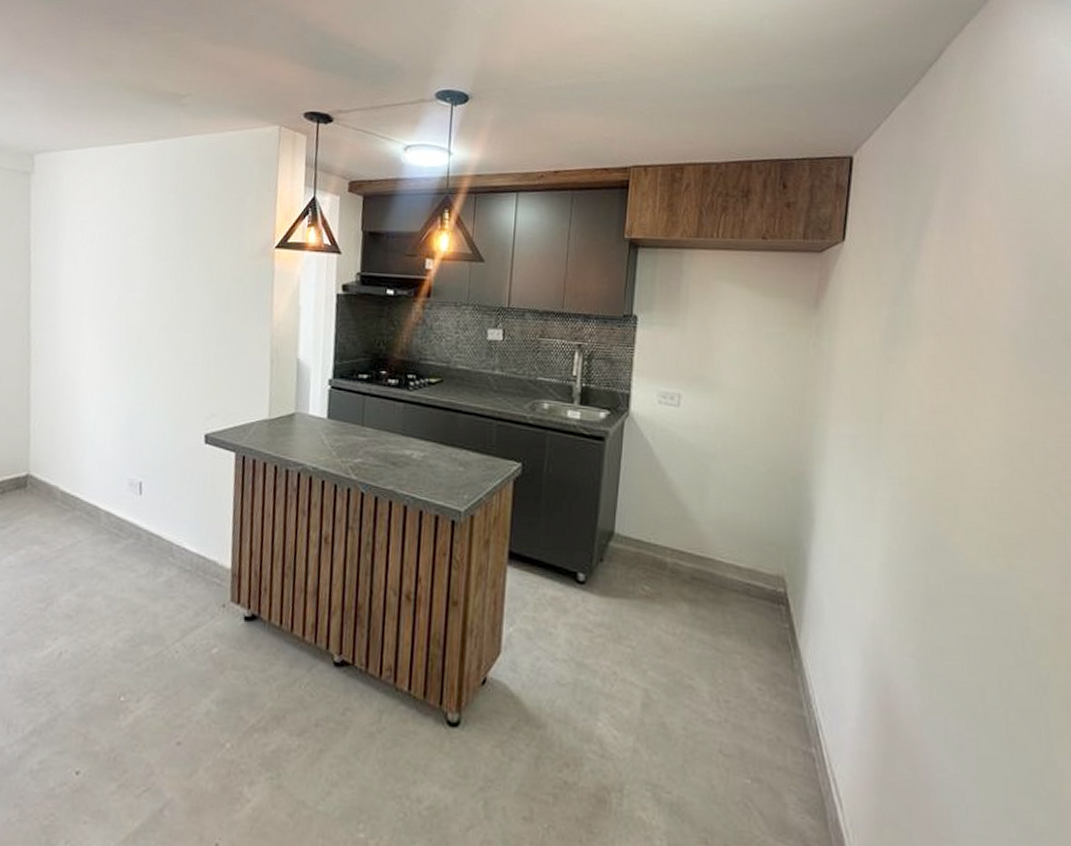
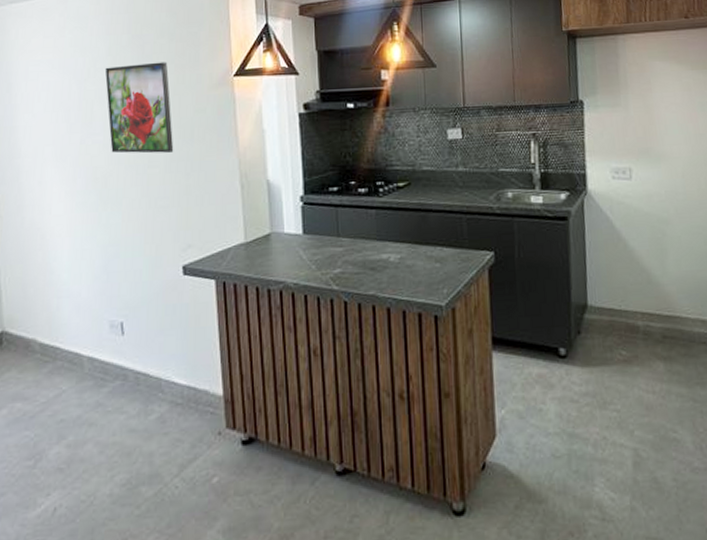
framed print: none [147,224,211,319] -> present [104,62,174,154]

